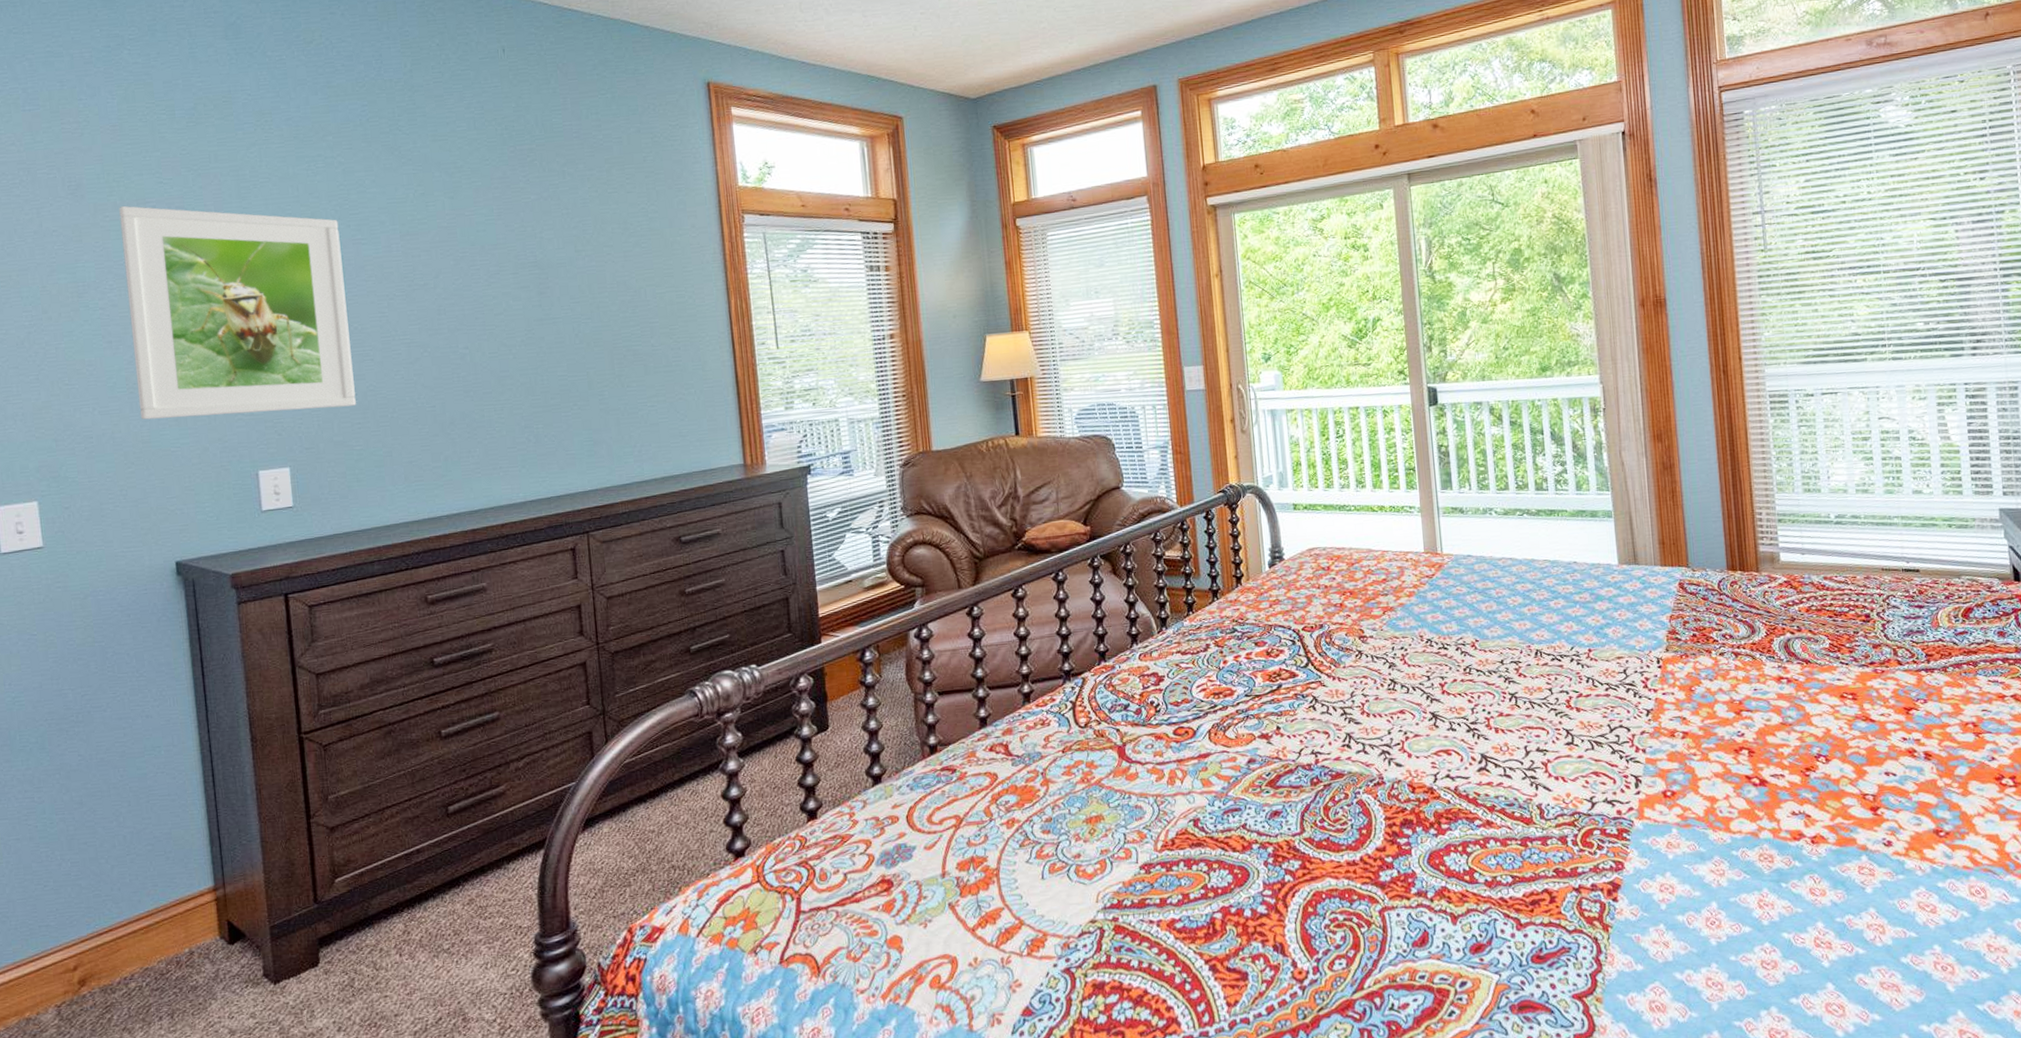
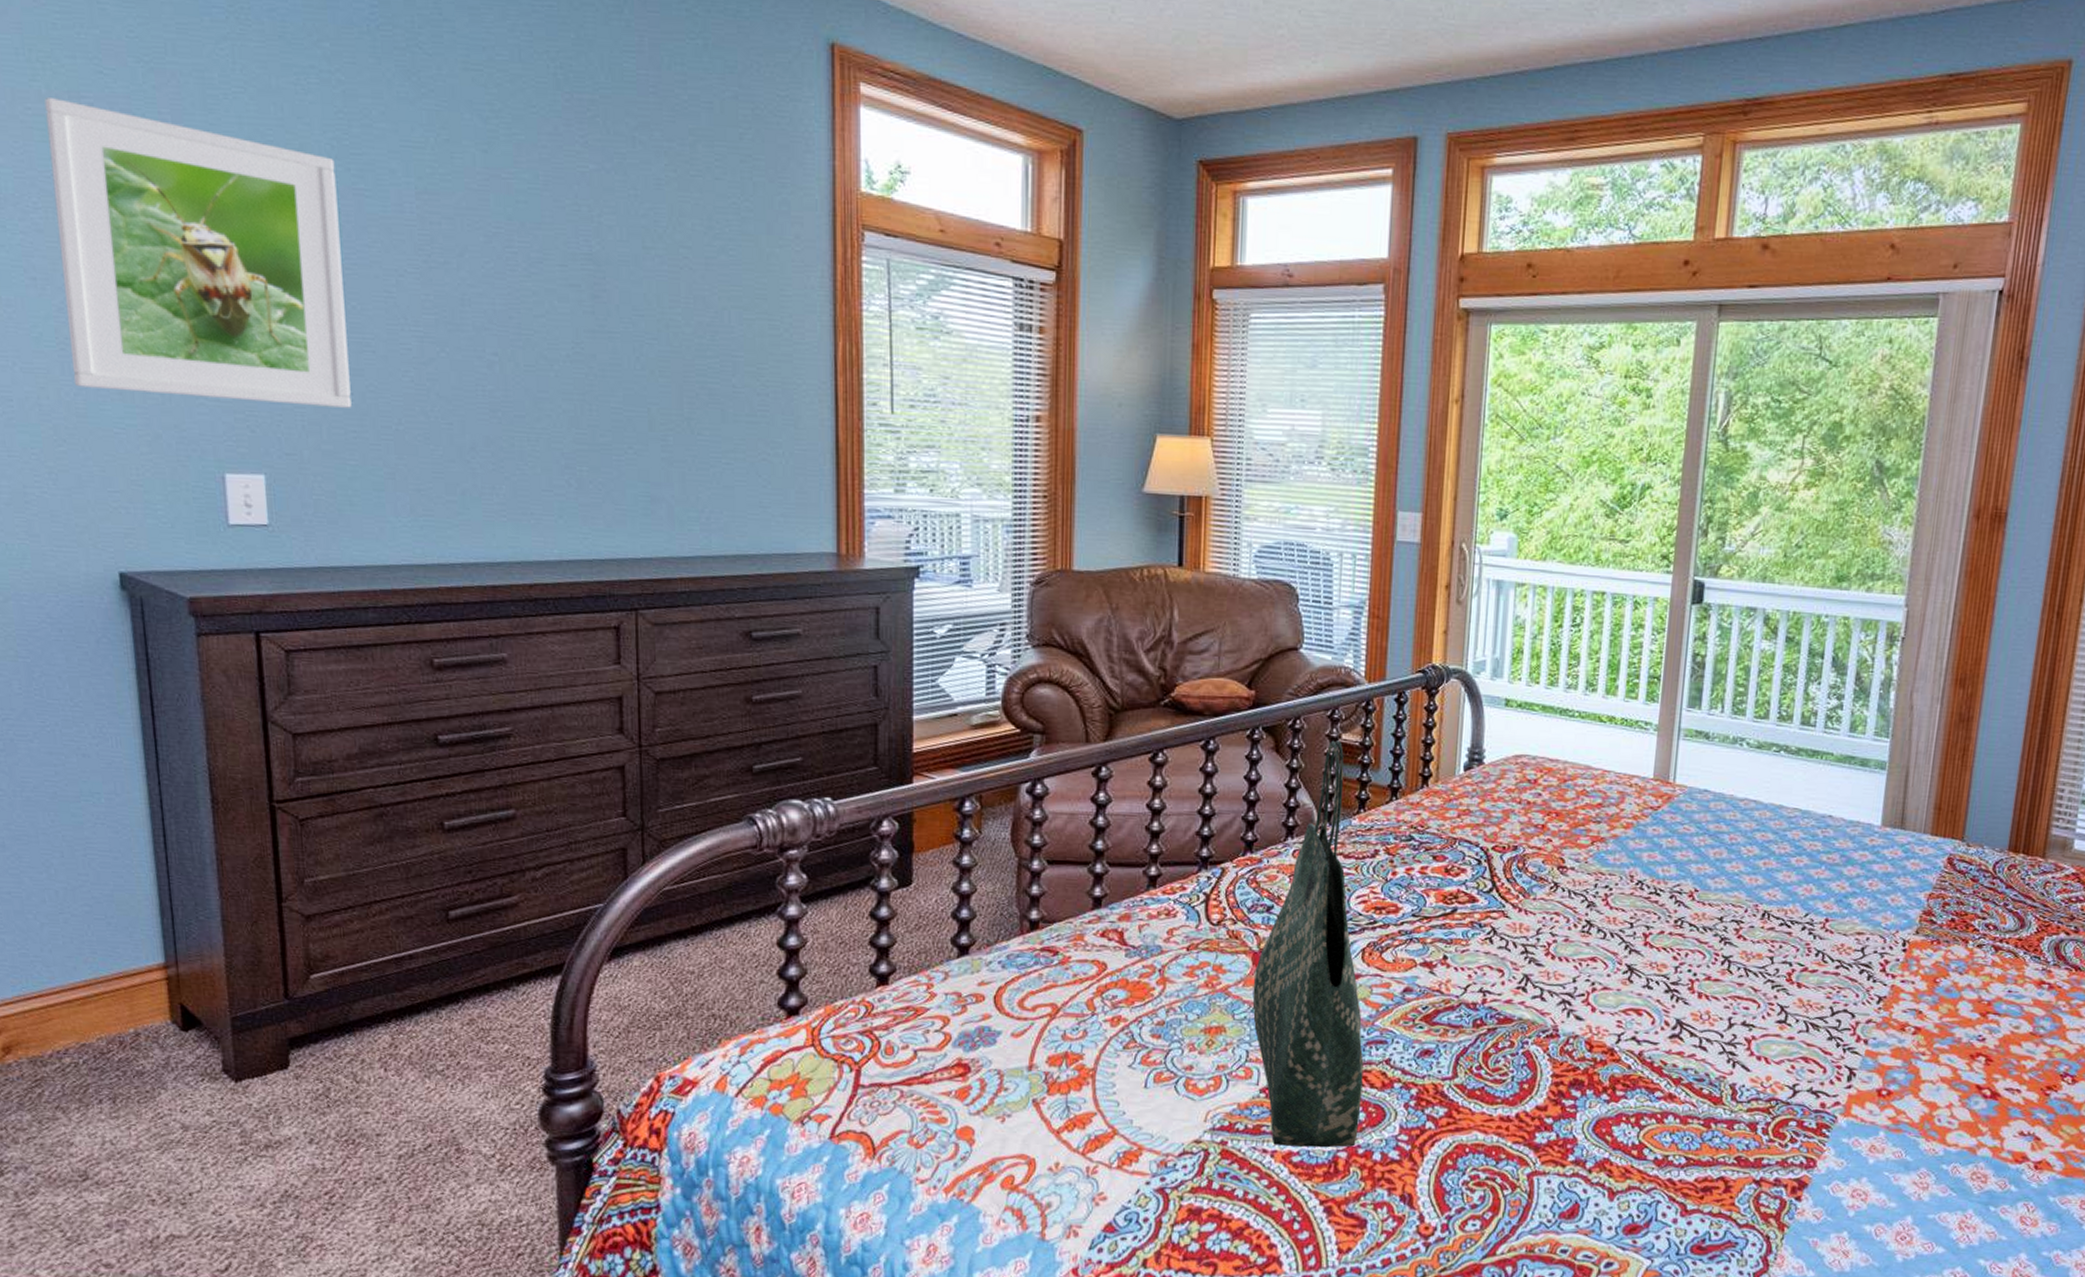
tote bag: none [1121,557,1229,915] -> present [1252,740,1364,1148]

